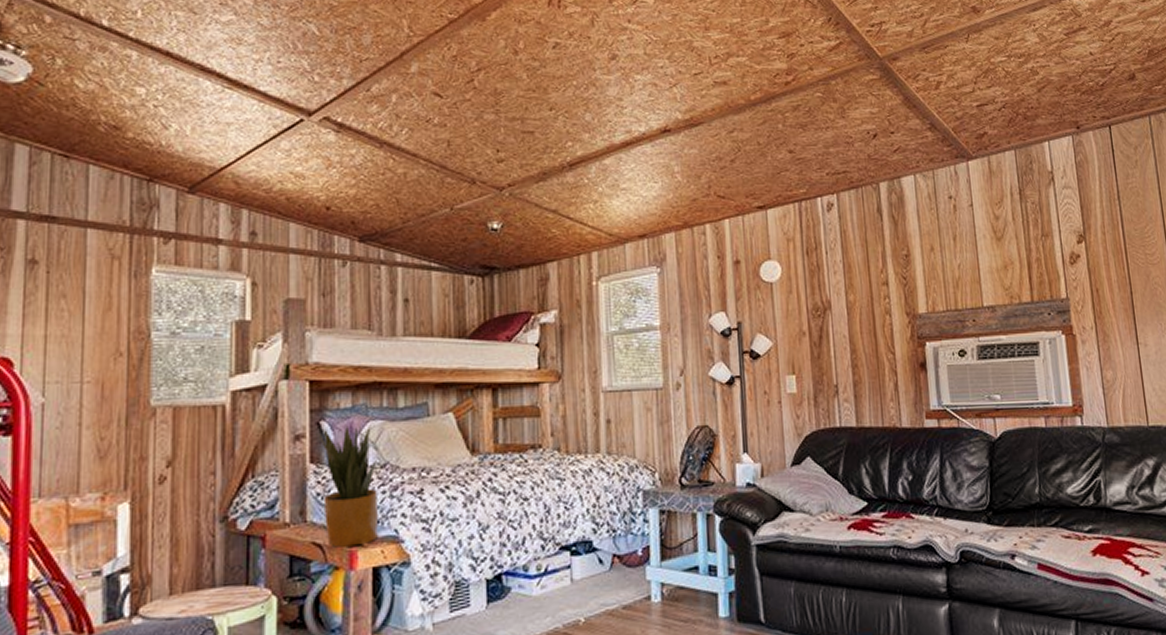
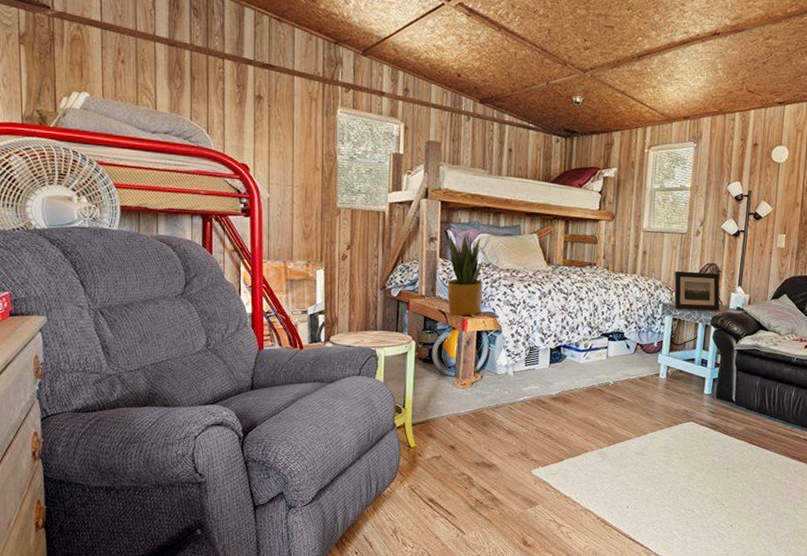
picture frame: none [652,438,724,497] -> present [674,270,720,311]

